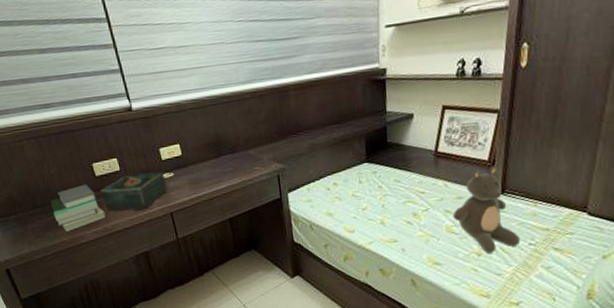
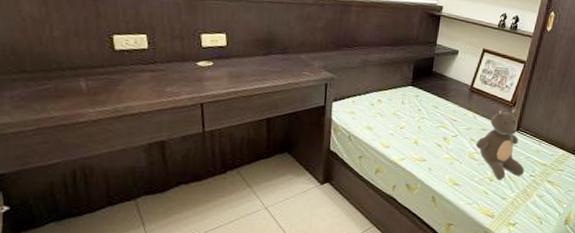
books: present [50,184,107,232] -> none [44,56,120,107]
decorative box: present [101,172,168,211] -> none [118,54,203,95]

